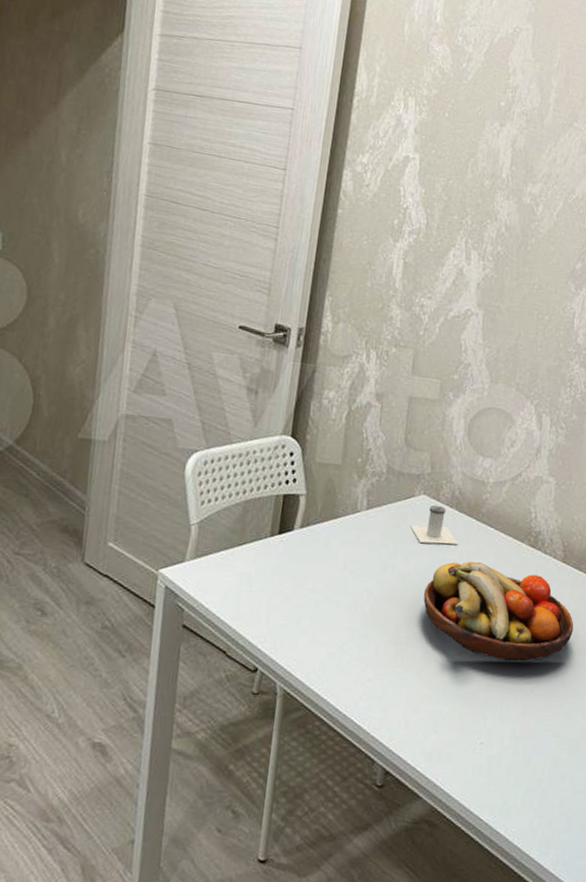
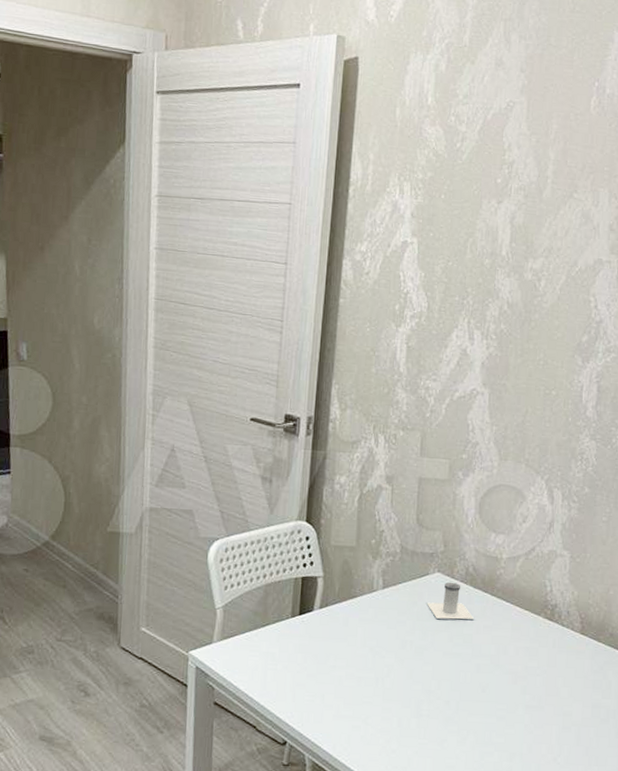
fruit bowl: present [423,561,574,662] -> none [443,636,595,732]

